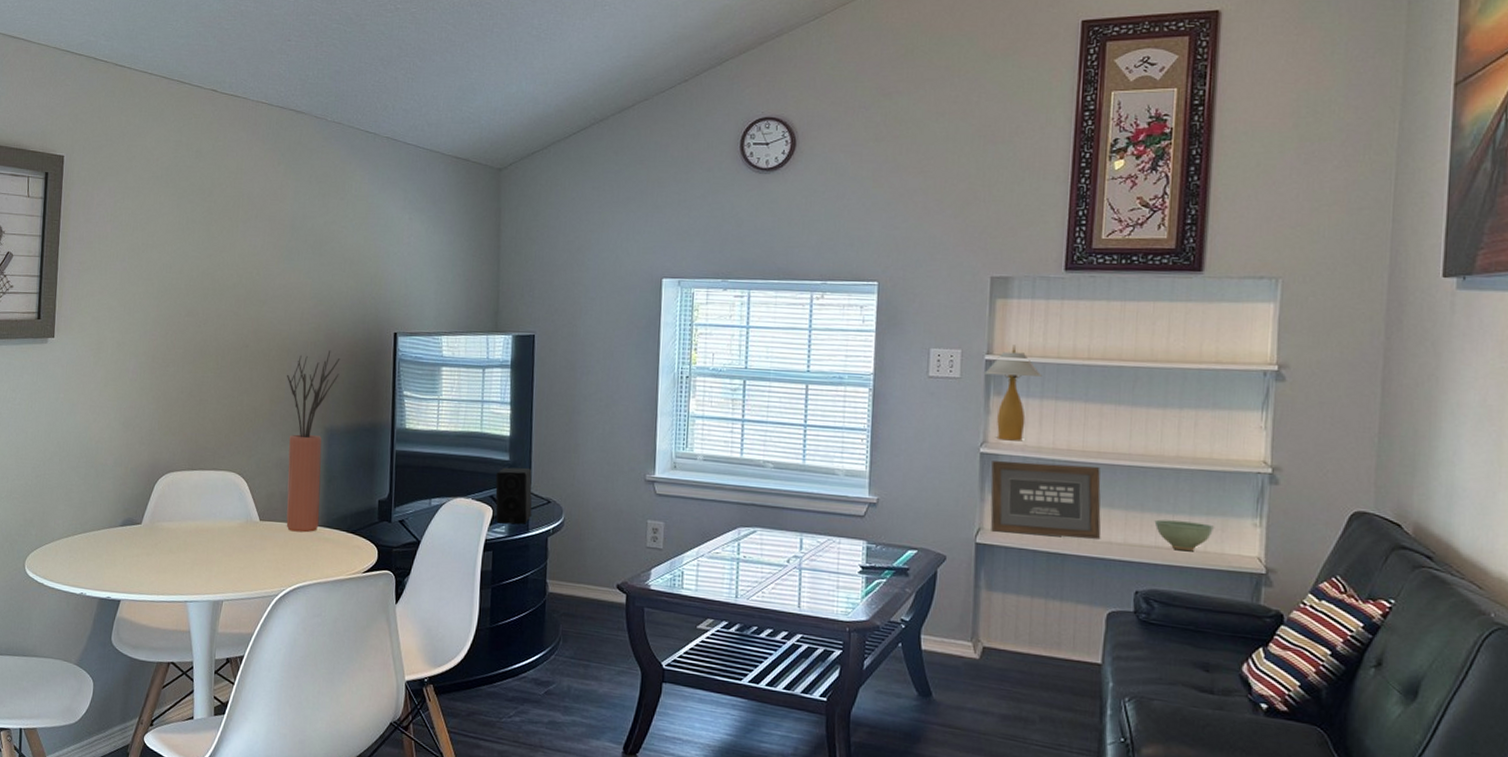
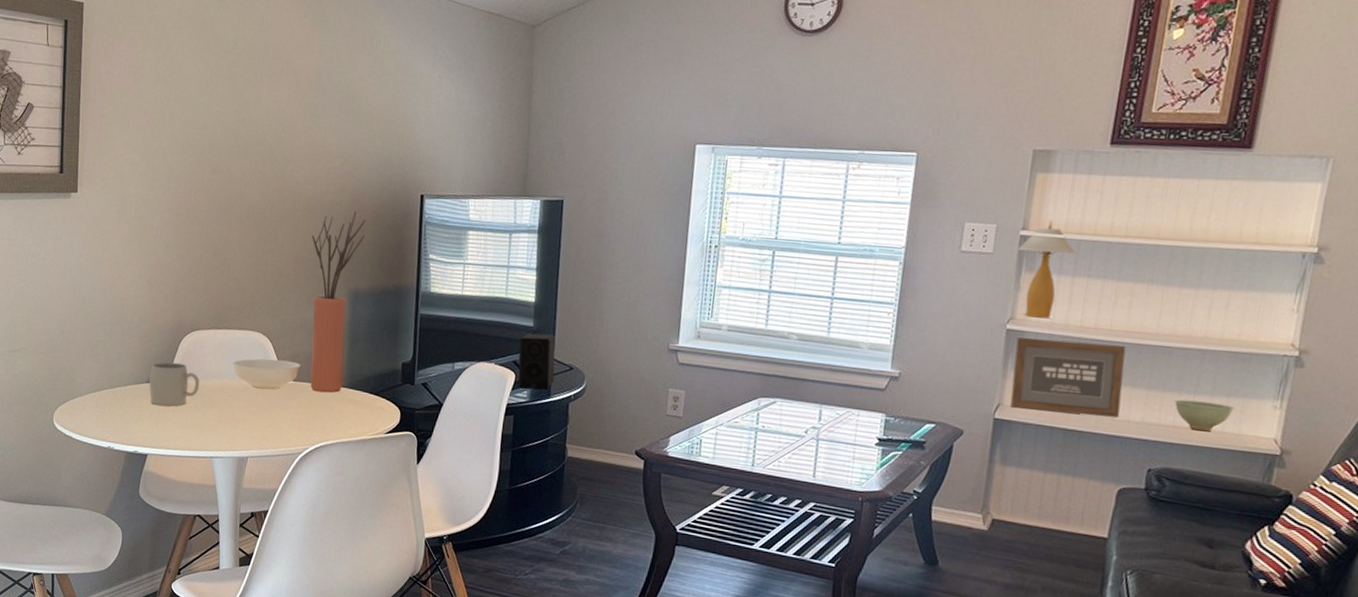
mug: none [123,504,175,550] -> present [149,362,200,407]
bowl: none [208,499,277,531] -> present [233,358,301,390]

